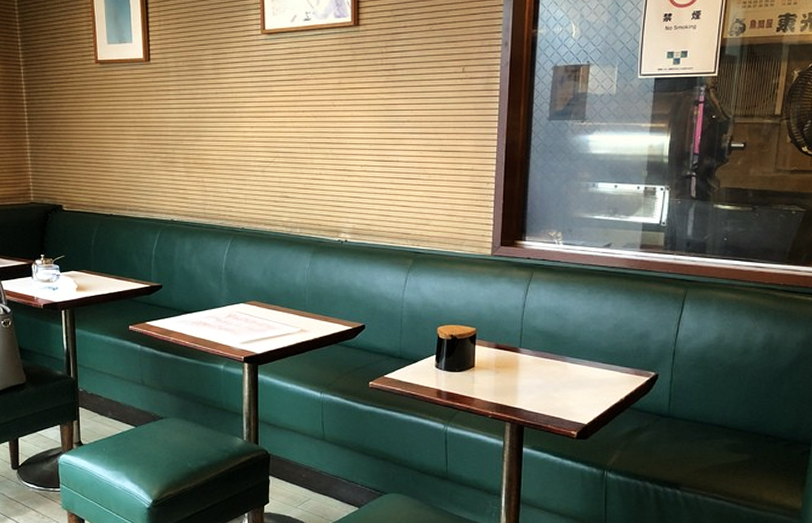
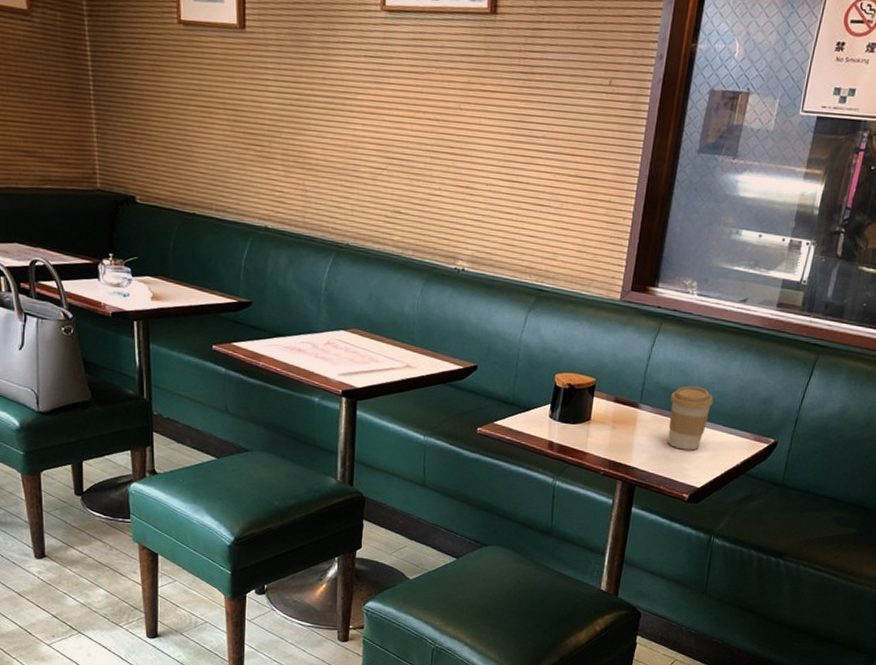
coffee cup: none [548,328,590,389] -> present [668,386,713,451]

